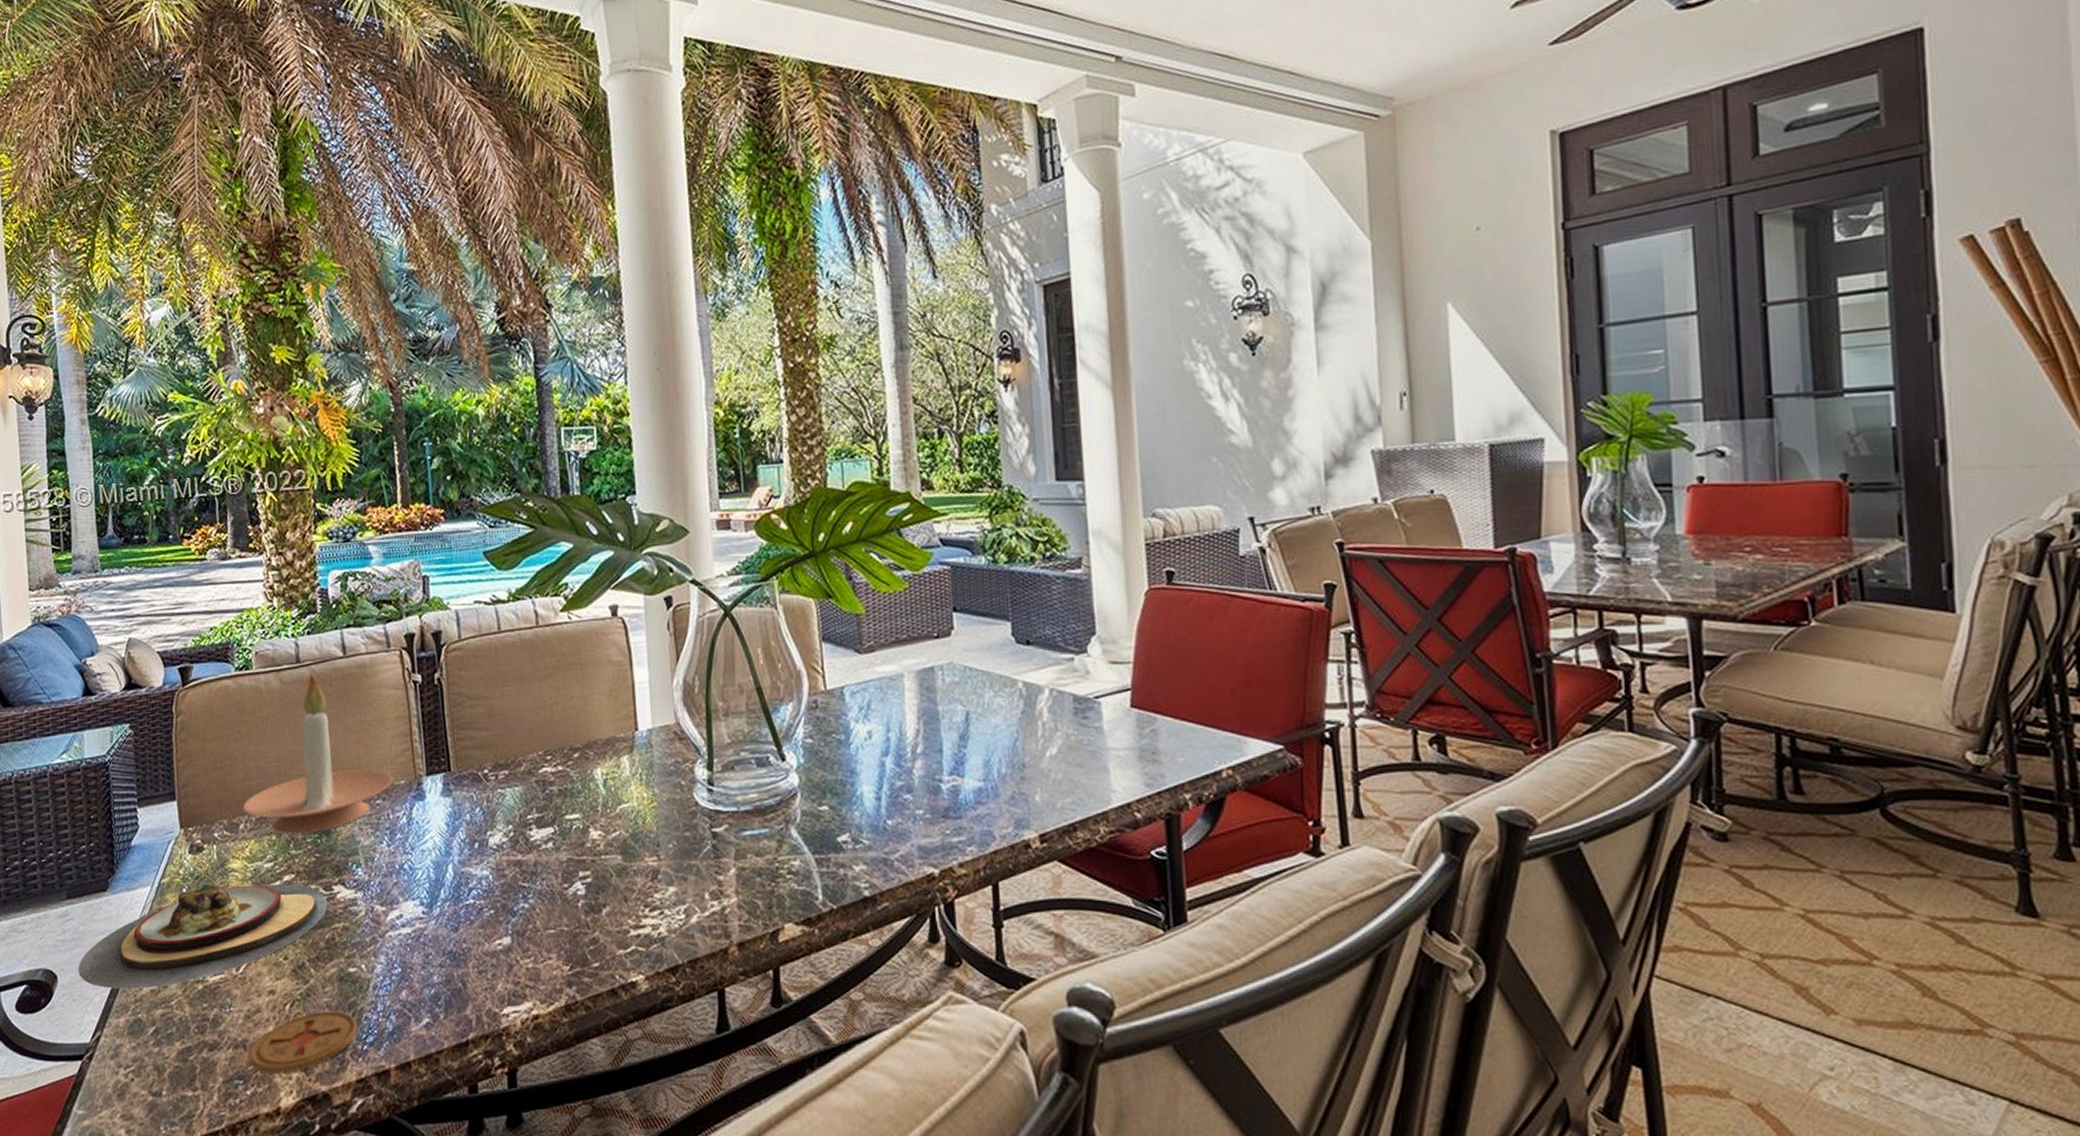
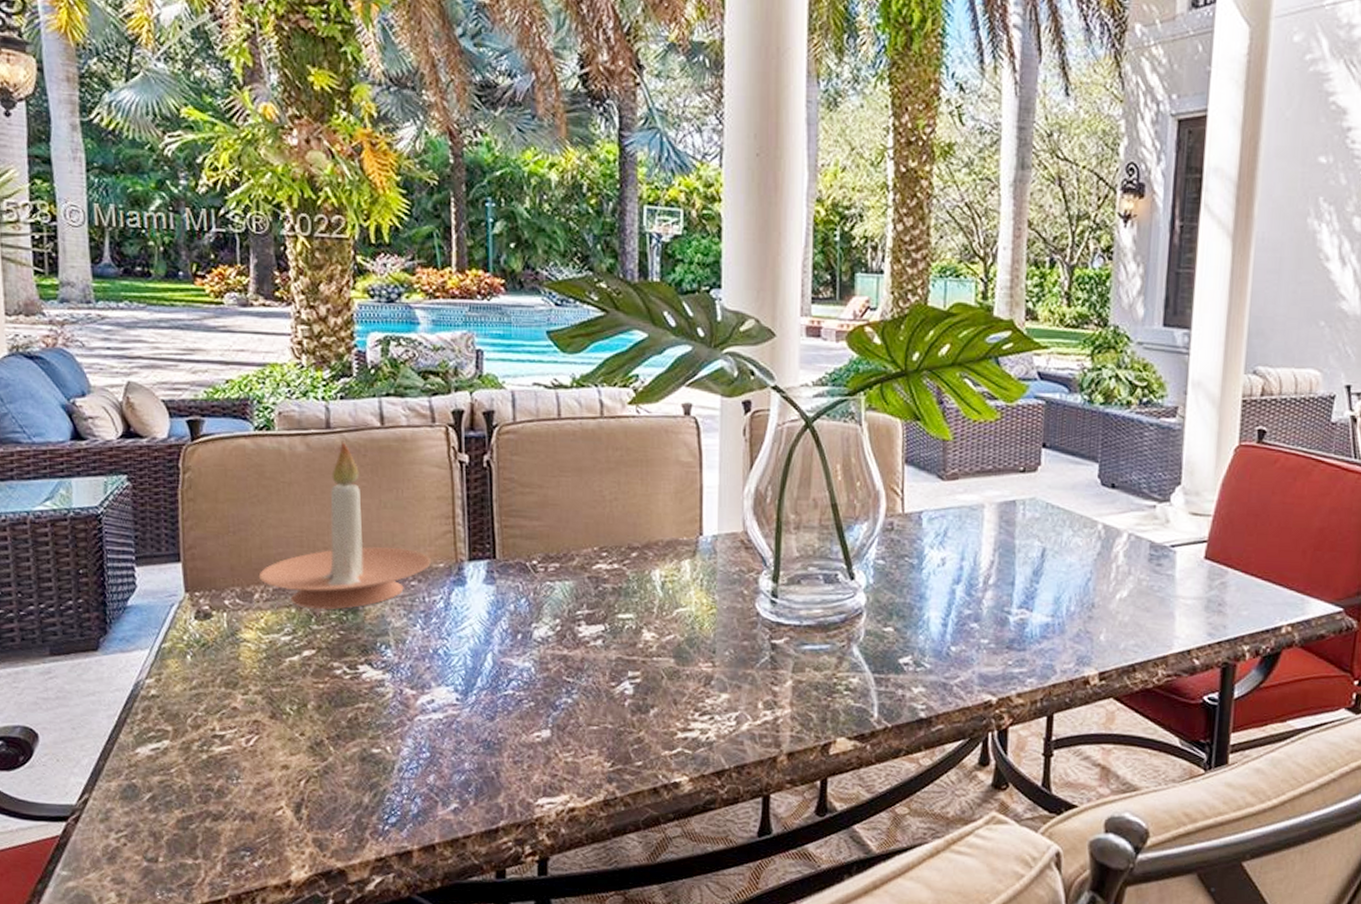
plate: present [78,882,328,989] -> none [63,650,352,754]
coaster: present [249,1011,358,1075] -> none [258,789,379,849]

